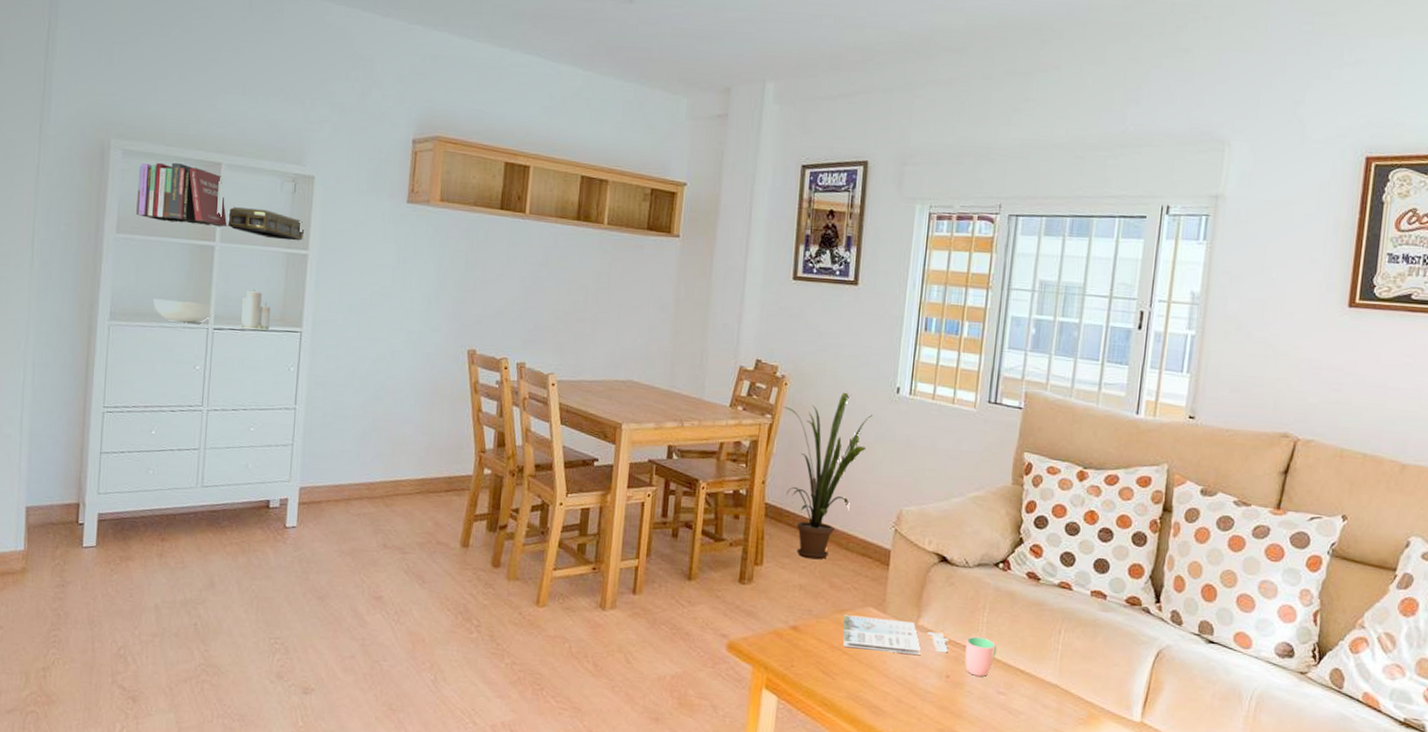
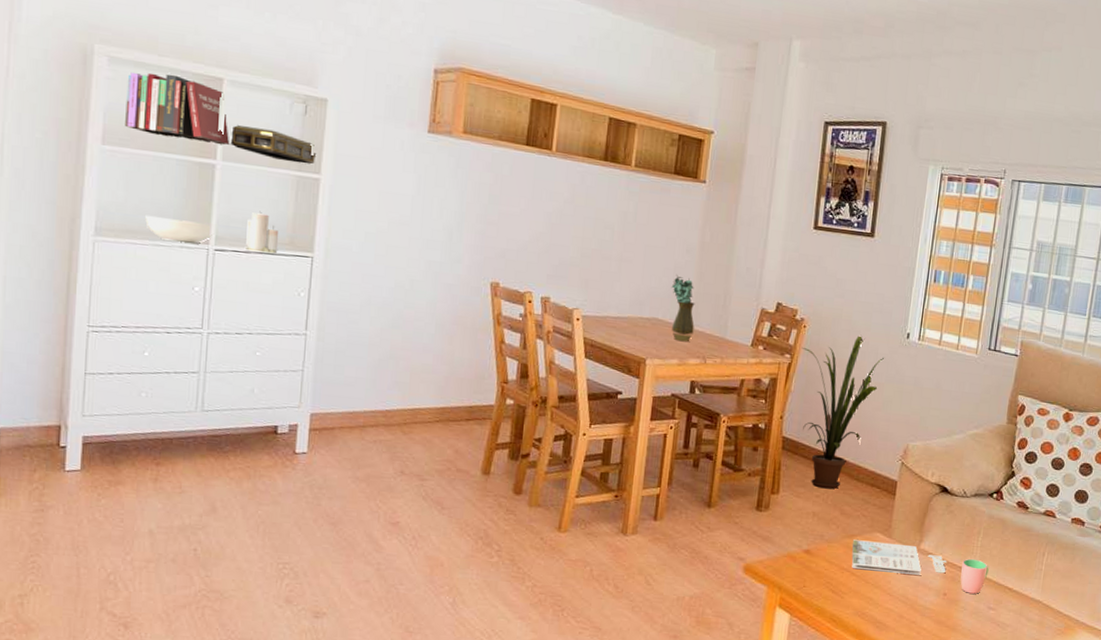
vase: none [646,333,671,405] -> present [671,274,695,343]

